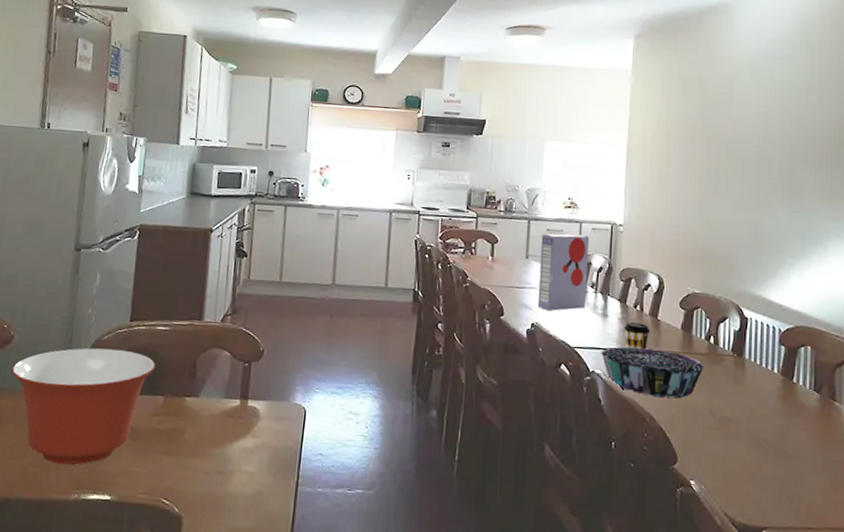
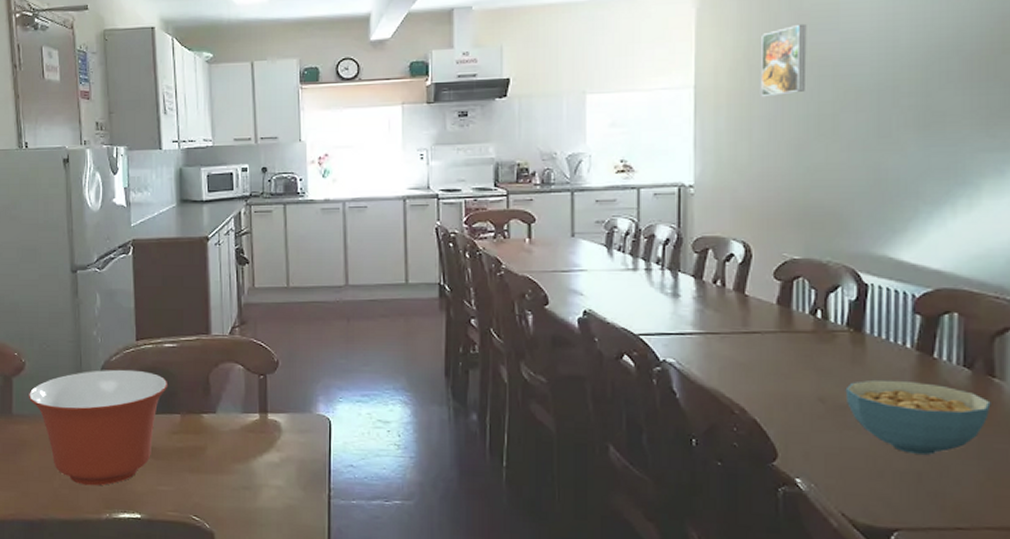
cereal box: present [537,234,589,311] -> none [589,203,650,295]
decorative bowl: present [600,346,704,399] -> none [672,329,810,386]
coffee cup: present [624,322,651,350] -> none [701,301,736,331]
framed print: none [676,105,710,160] -> present [761,23,807,96]
cereal bowl: none [729,397,833,464] -> present [845,379,991,455]

